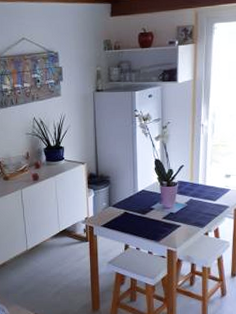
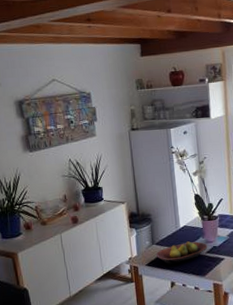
fruit bowl: none [111,206,165,227] -> present [155,241,208,264]

